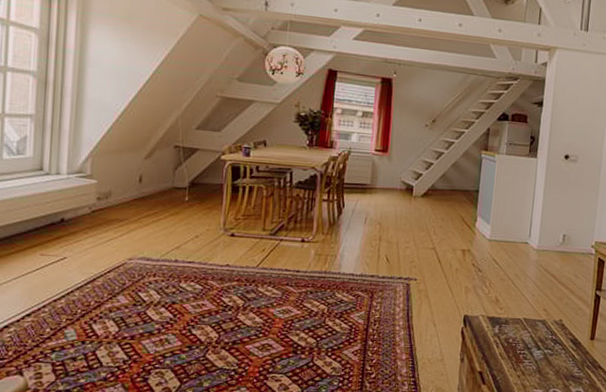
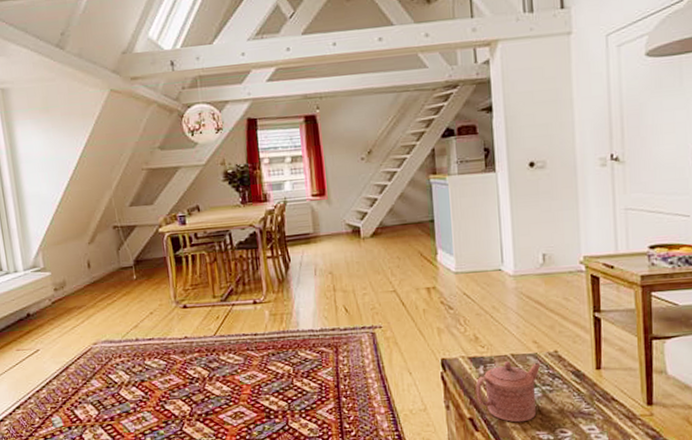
teapot: none [488,324,547,380] -> present [475,361,541,423]

